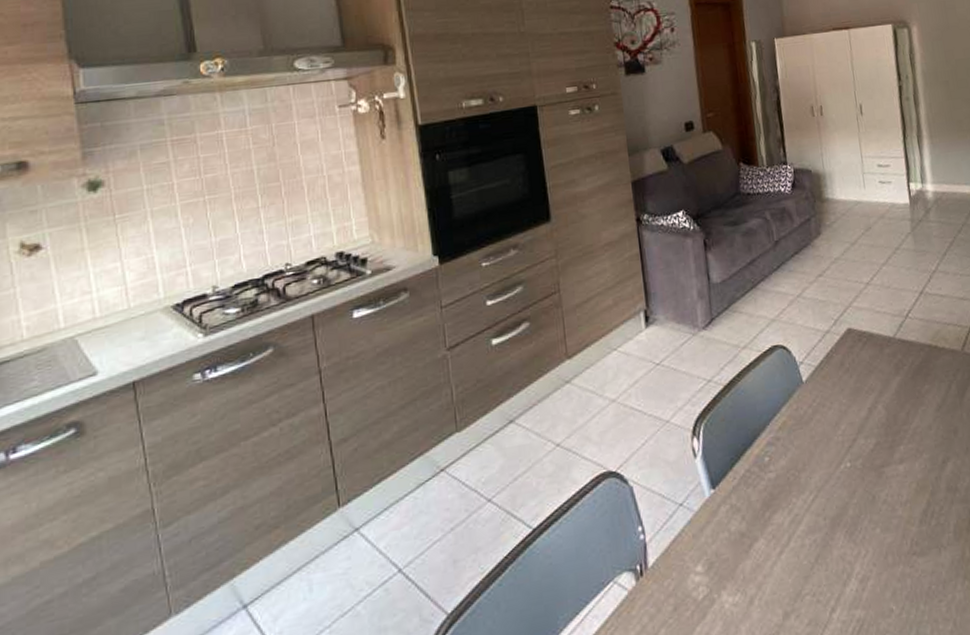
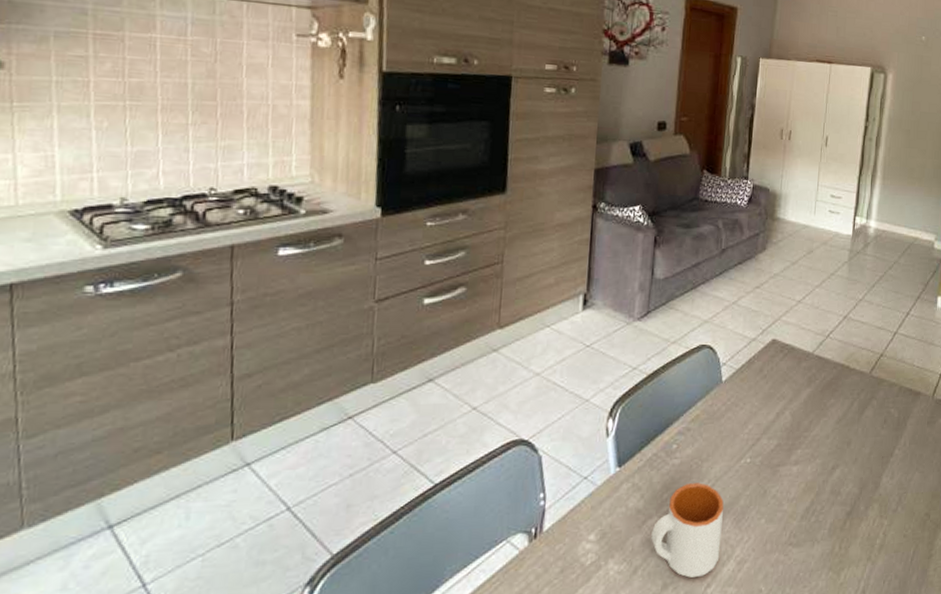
mug: none [760,495,839,603] -> present [651,483,724,578]

